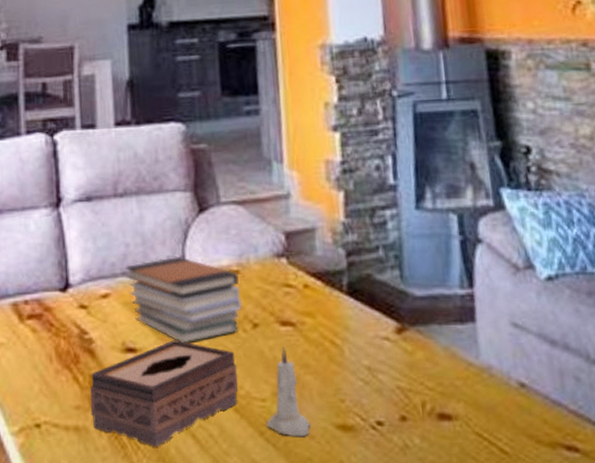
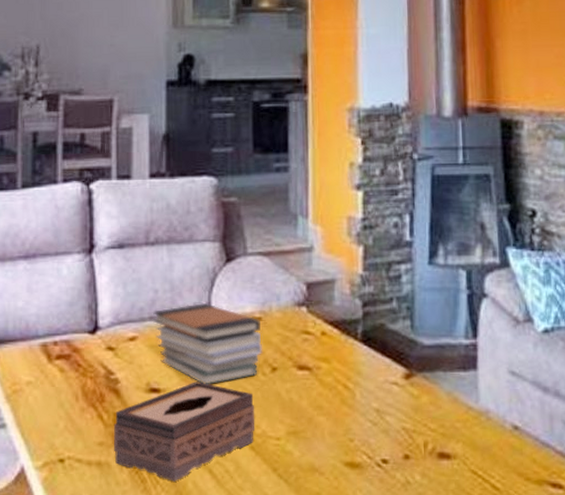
candle: present [266,346,311,437] -> none [280,389,321,474]

